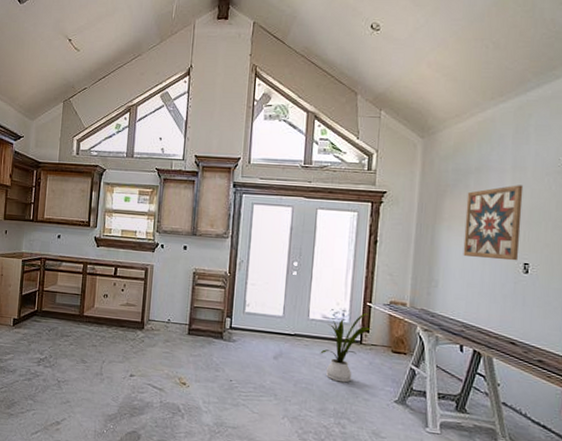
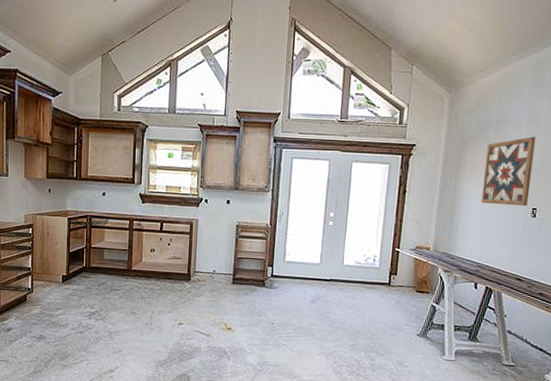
house plant: present [320,312,371,383] -> none [353,257,398,321]

